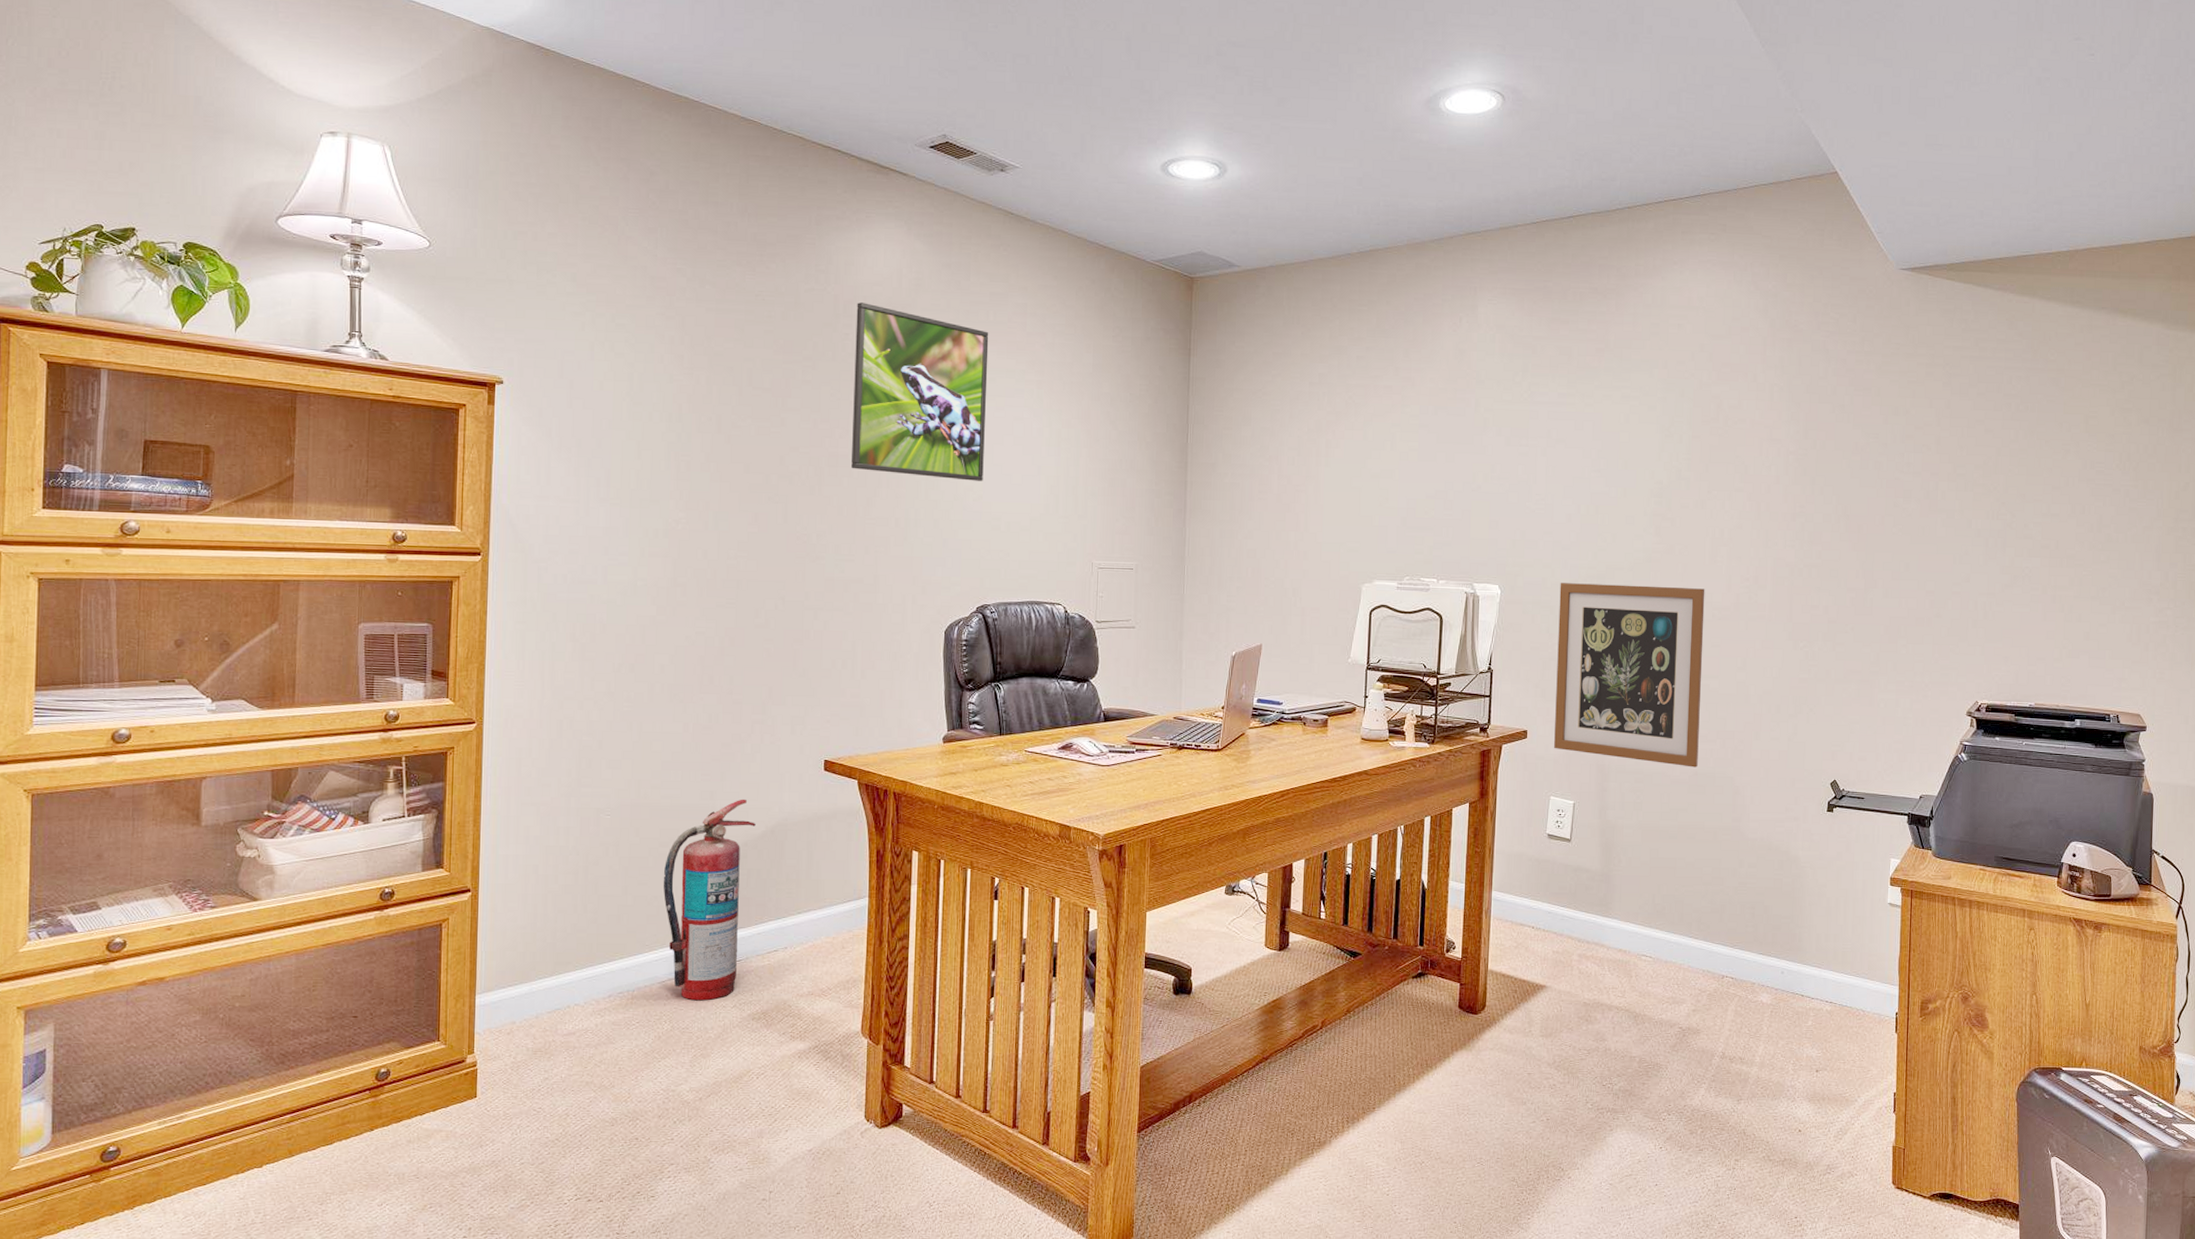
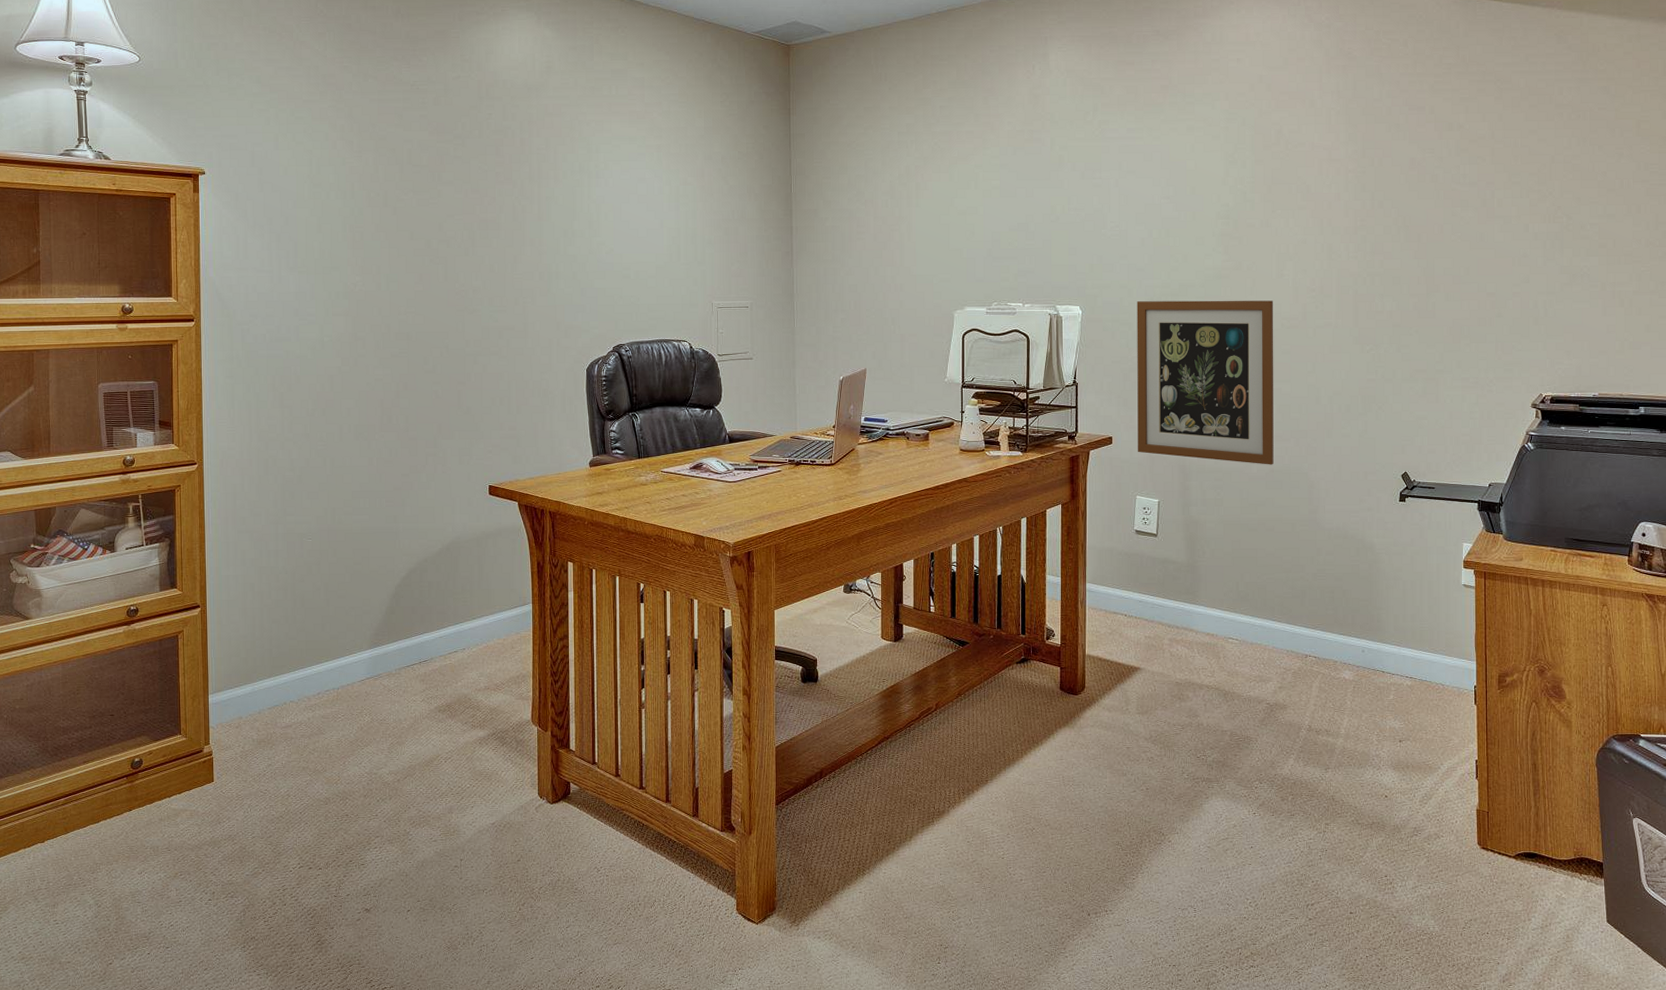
fire extinguisher: present [663,799,756,1001] -> none [358,521,433,696]
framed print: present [851,302,989,481] -> none [497,86,613,236]

